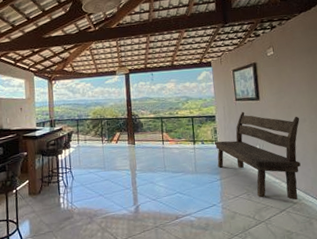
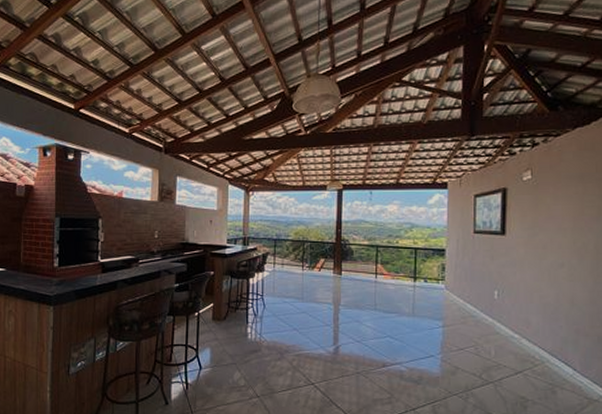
bench: present [214,111,301,200] -> none [440,247,556,362]

